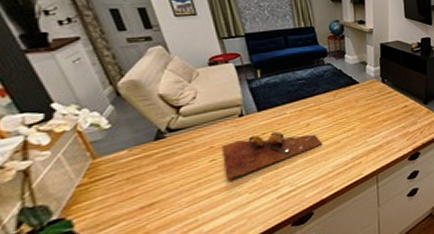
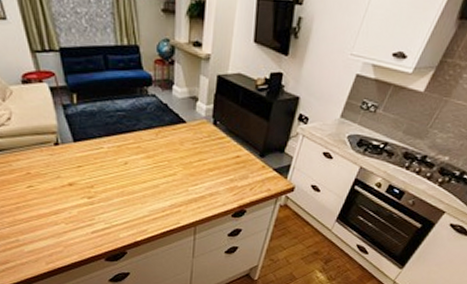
cutting board: present [221,131,322,180] -> none [38,166,140,208]

